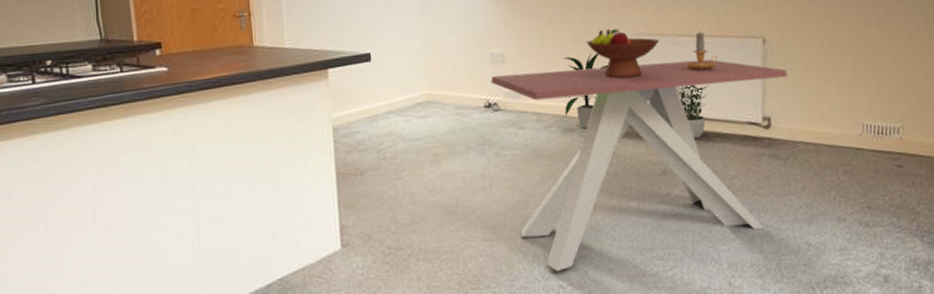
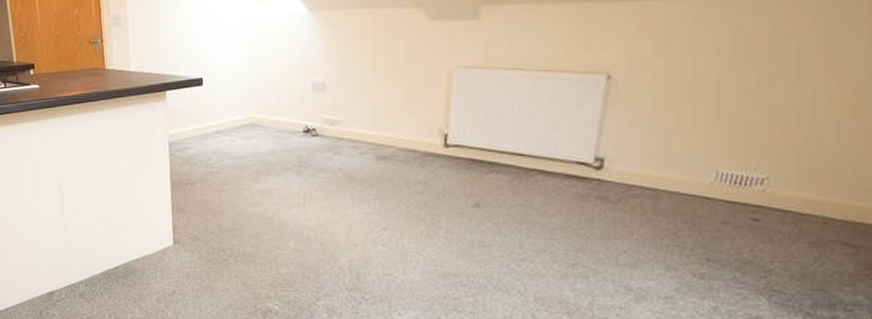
dining table: present [490,59,788,271] -> none [311,95,632,285]
indoor plant: present [562,52,608,129] -> none [381,84,429,157]
fruit bowl: present [586,28,660,78] -> none [408,60,488,111]
potted plant: present [676,85,708,139] -> none [500,121,537,175]
candlestick: present [685,32,718,71] -> none [513,66,551,107]

